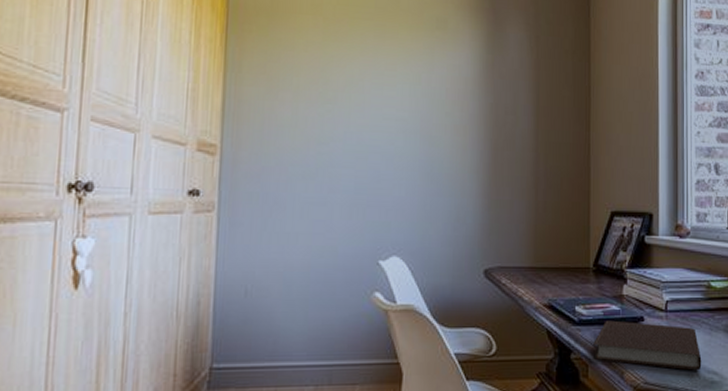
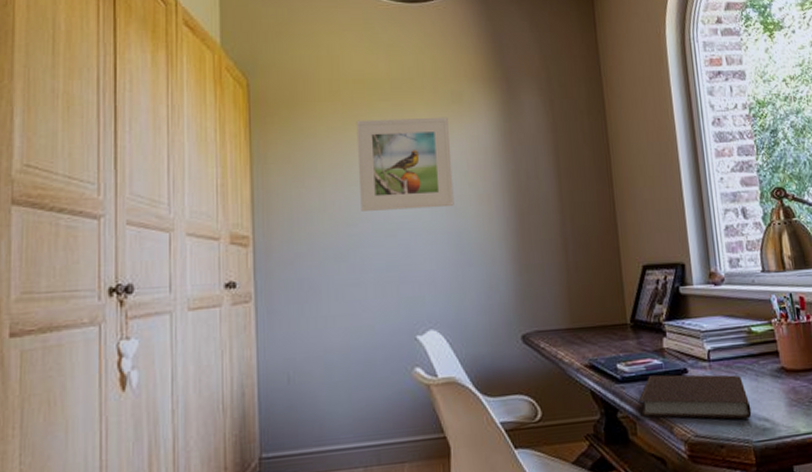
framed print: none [334,36,431,135] -> present [356,117,454,211]

